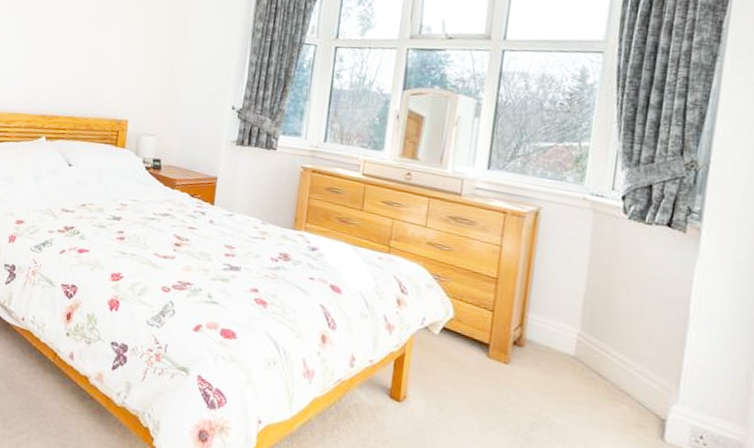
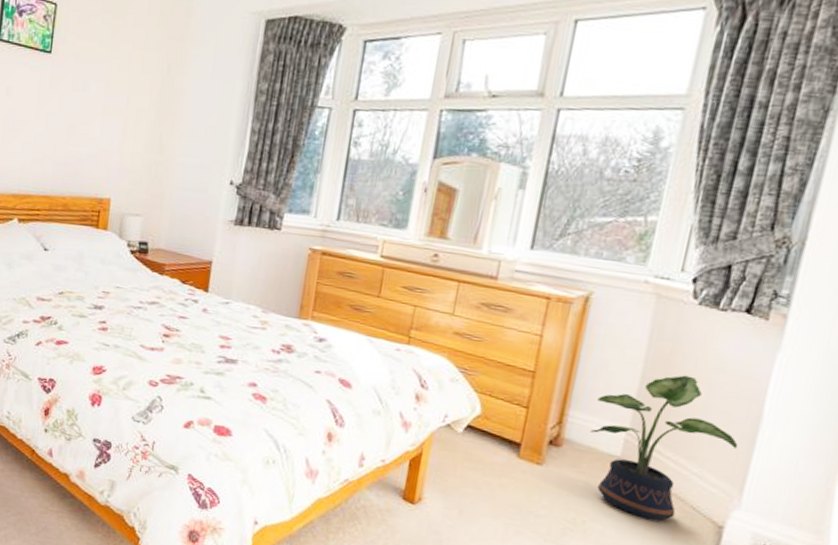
potted plant: none [548,281,672,416] -> present [591,375,739,522]

